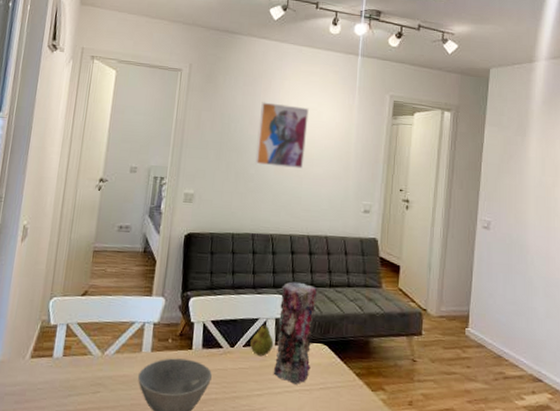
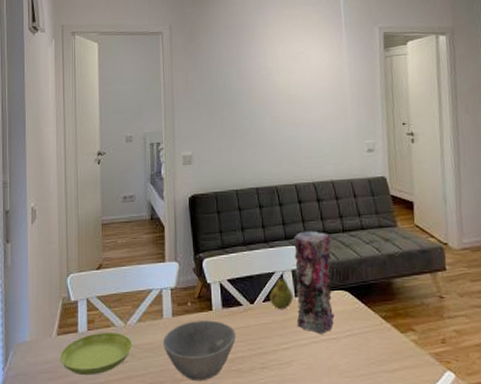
saucer: none [30,360,108,403] -> present [60,332,133,376]
wall art: present [255,102,309,169] -> none [247,52,299,118]

